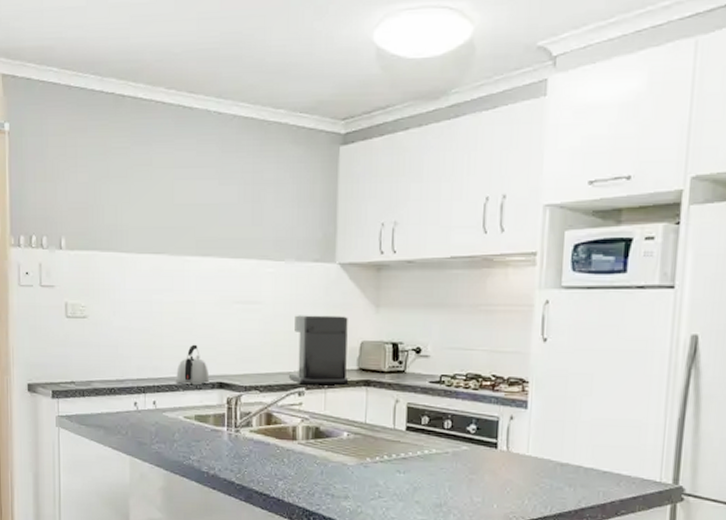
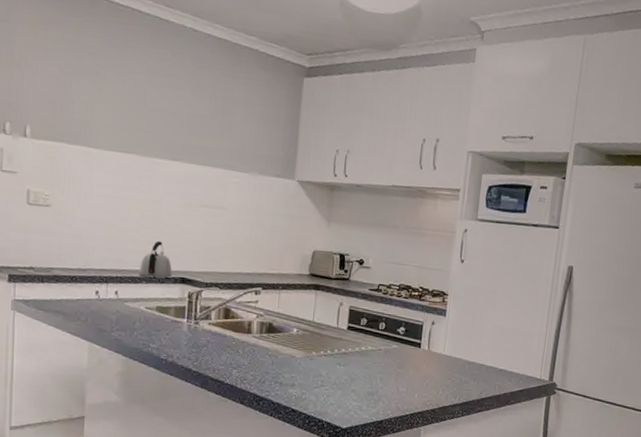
coffee maker: present [288,315,349,385] -> none [246,222,303,287]

